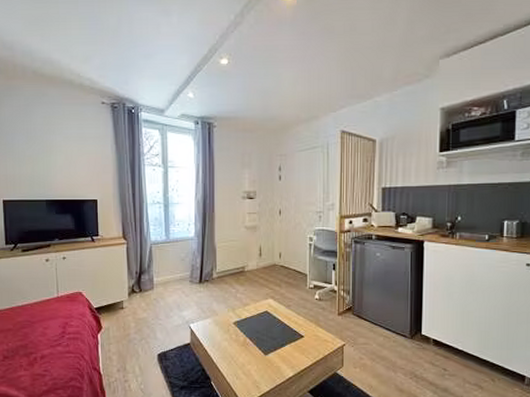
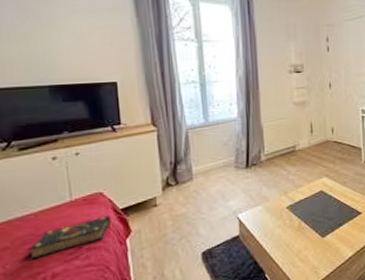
book: none [22,312,87,341] -> present [25,215,112,260]

